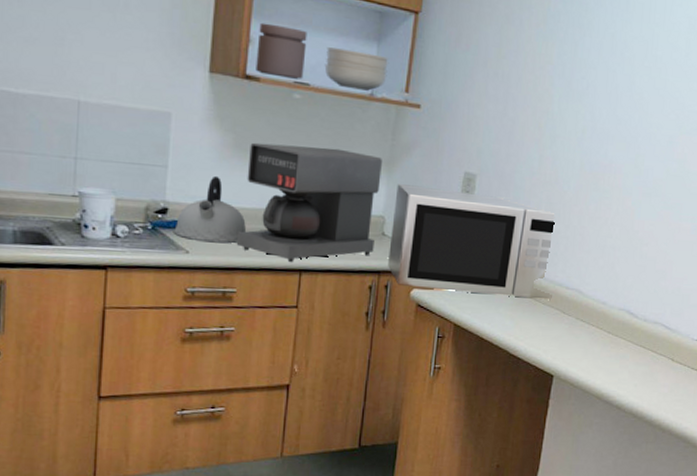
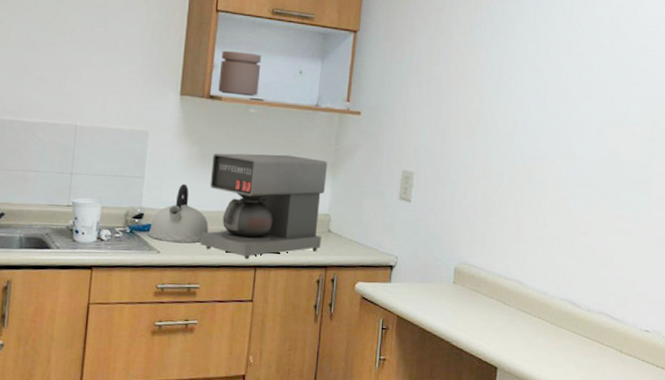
bowl: present [324,47,389,91] -> none [276,67,332,102]
microwave: present [388,184,555,300] -> none [334,184,493,291]

